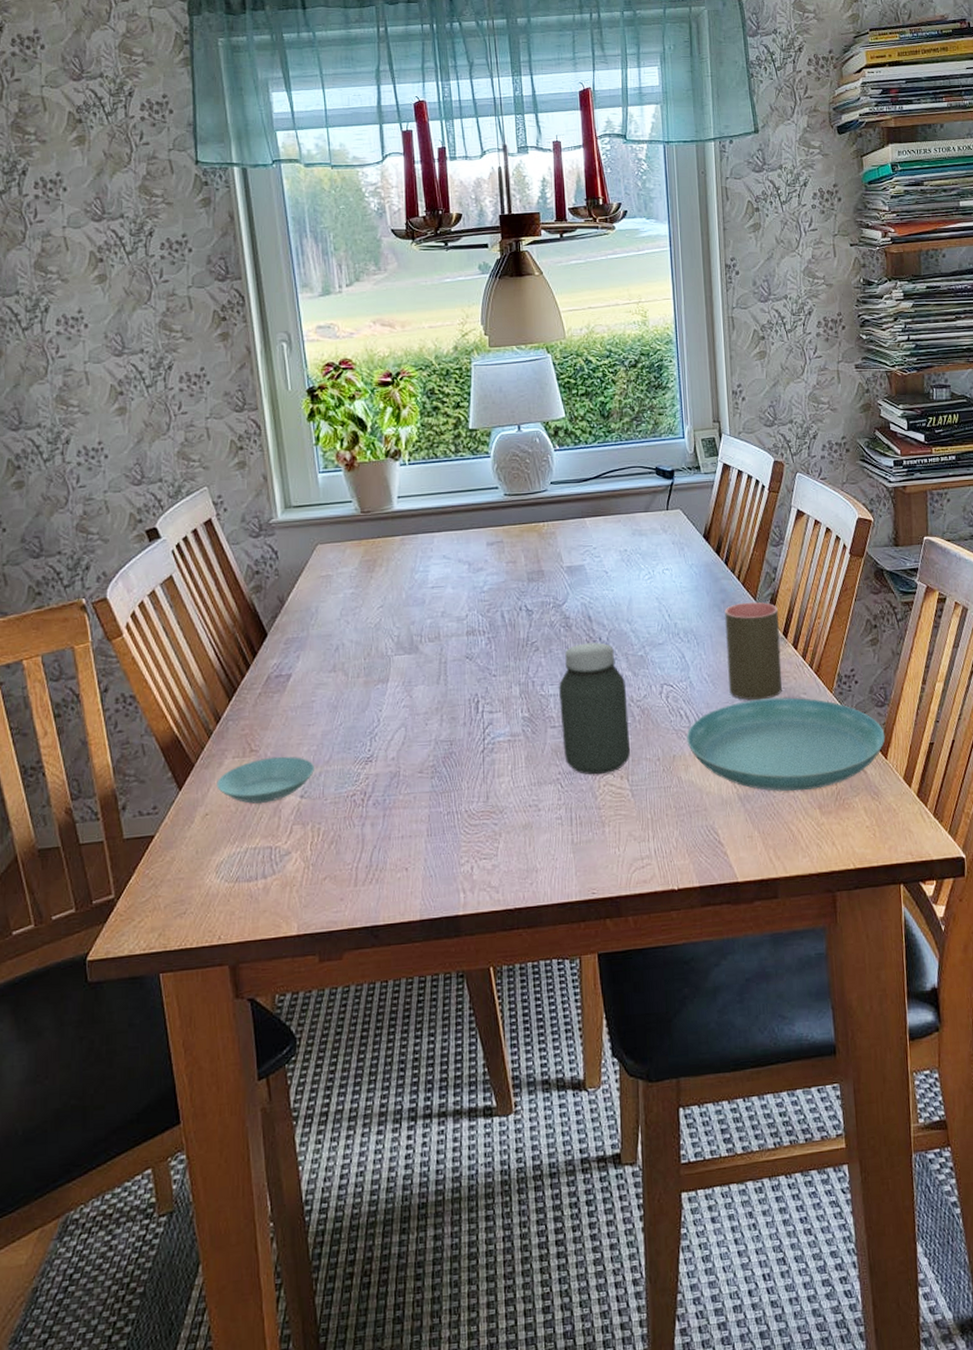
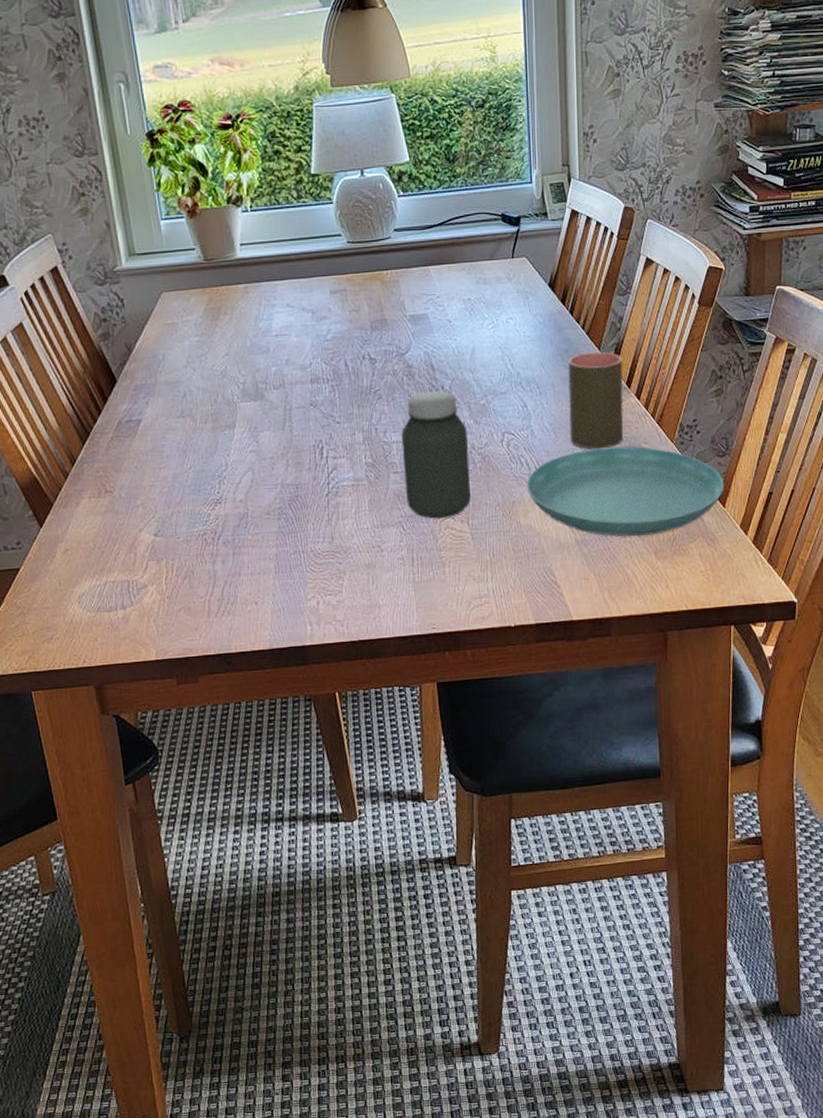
saucer: present [217,756,314,804] -> none [75,497,166,541]

